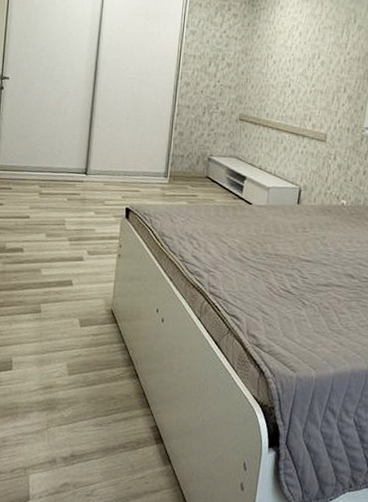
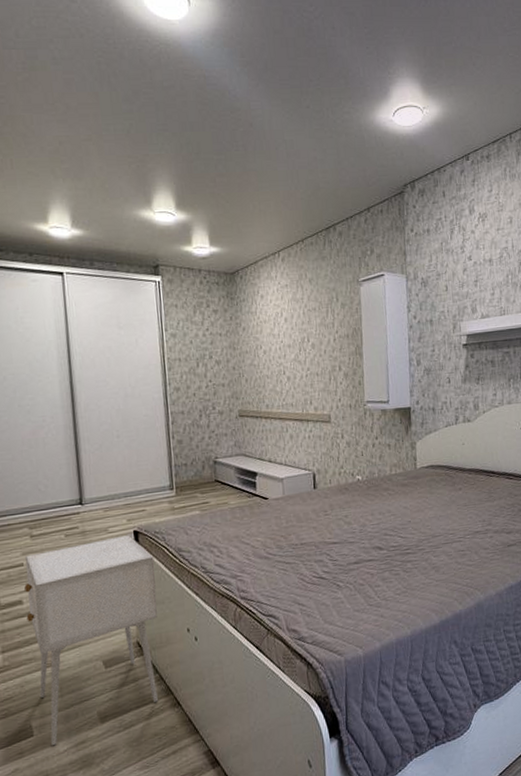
nightstand: none [22,209,139,384] -> present [24,535,158,746]

